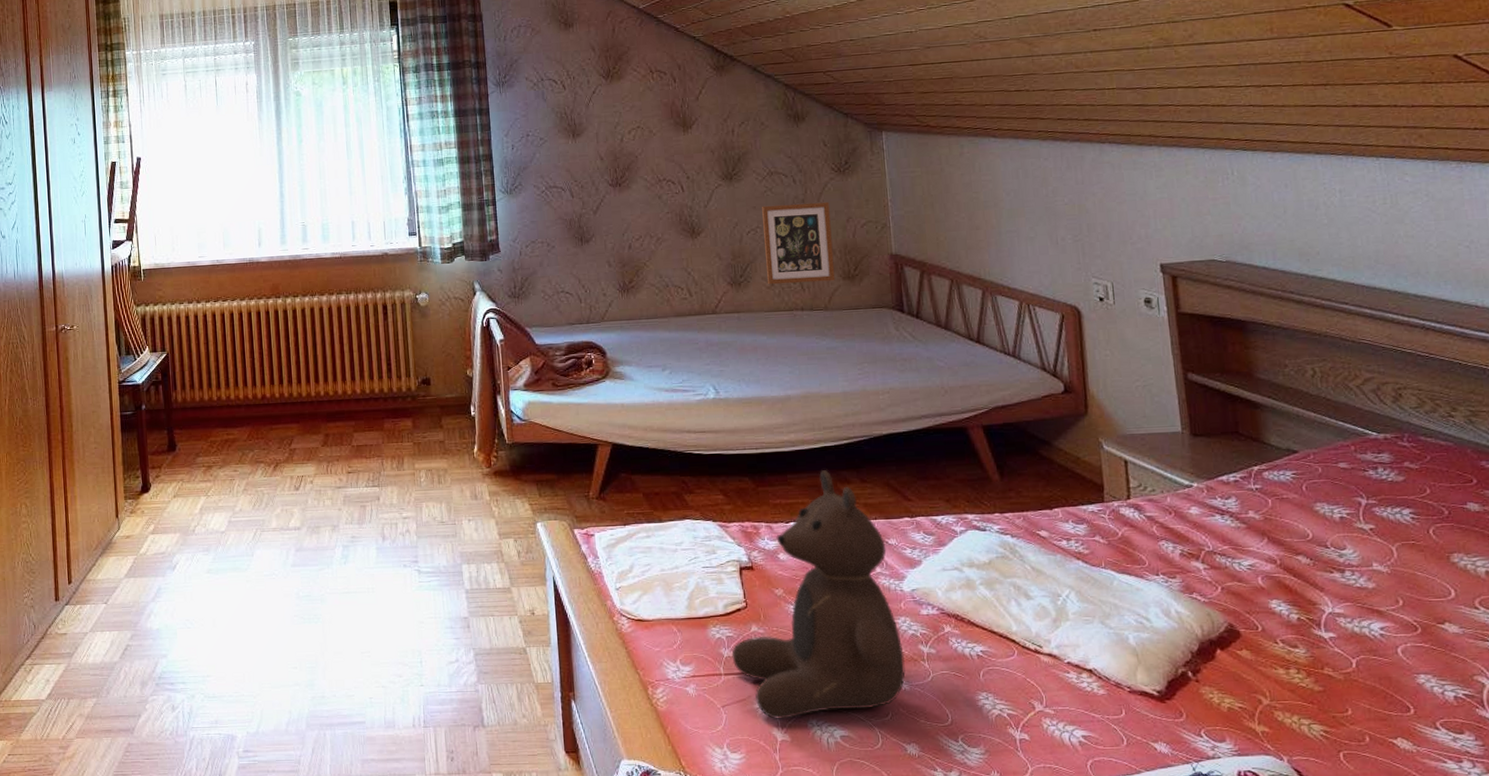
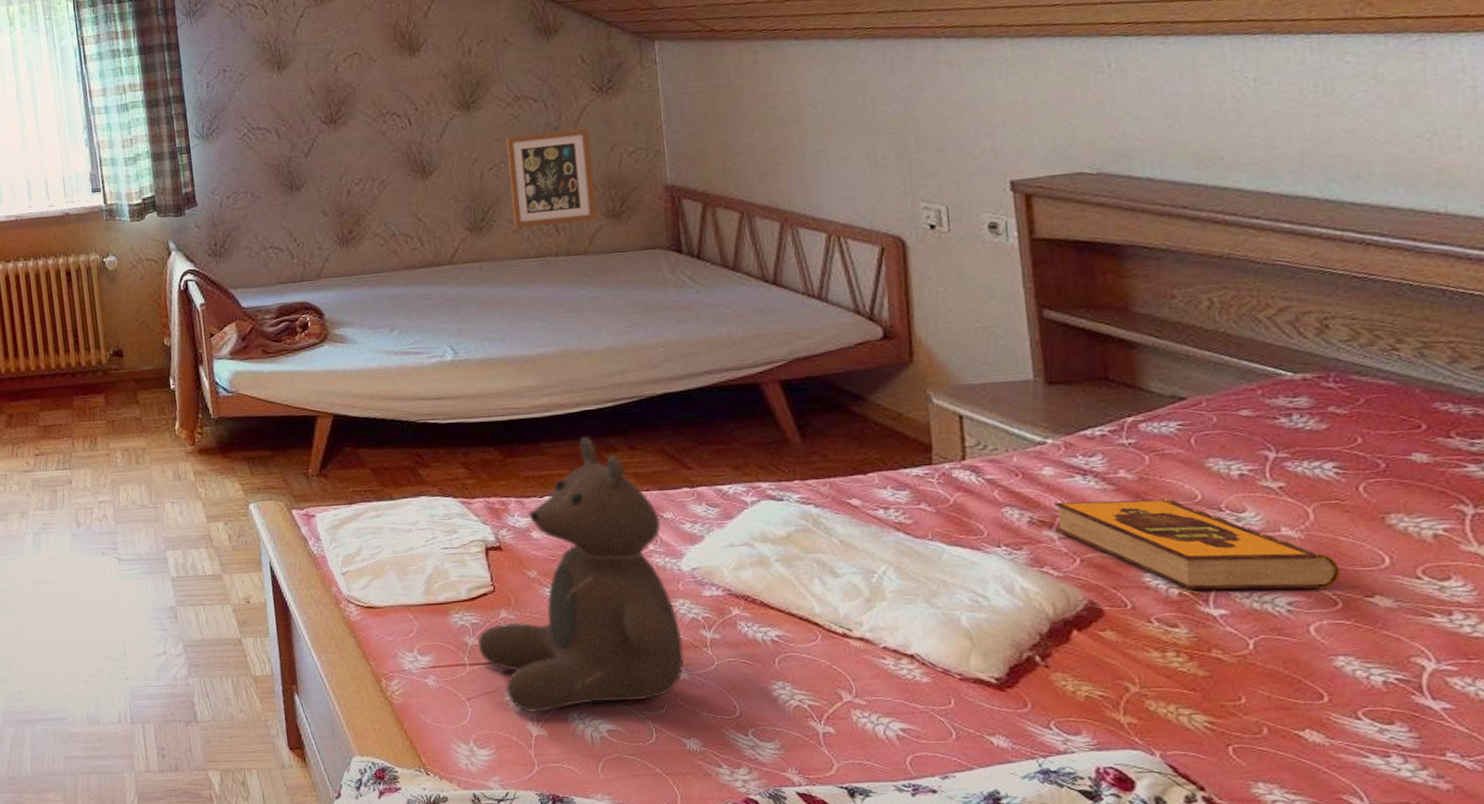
hardback book: none [1199,536,1419,617] -> present [1053,498,1340,590]

